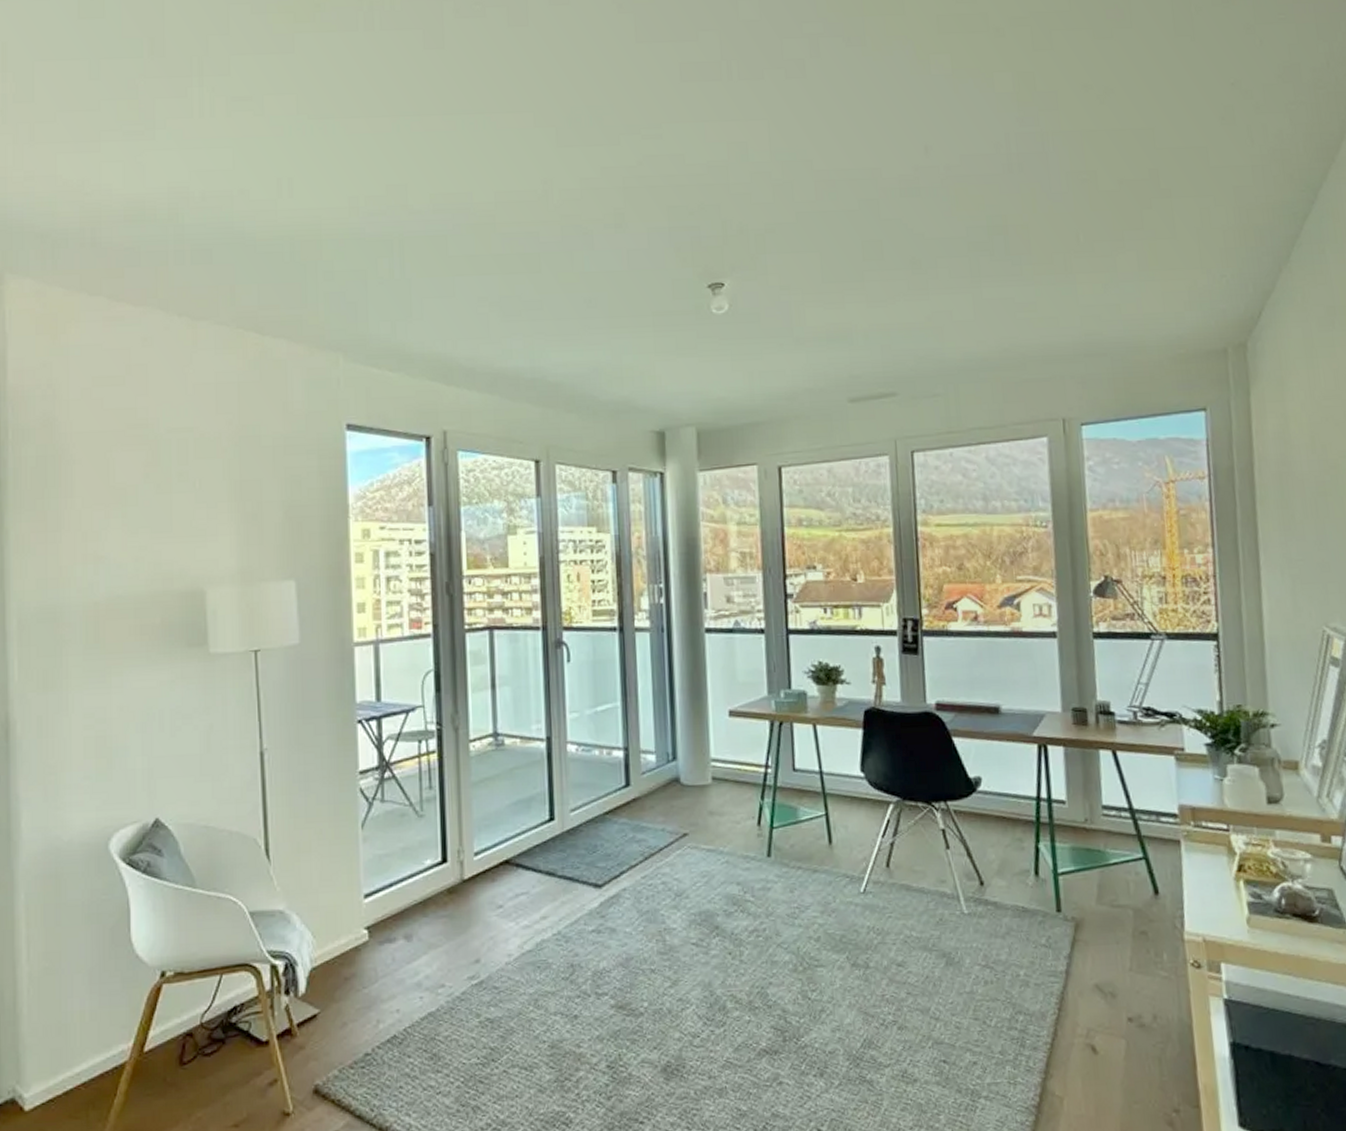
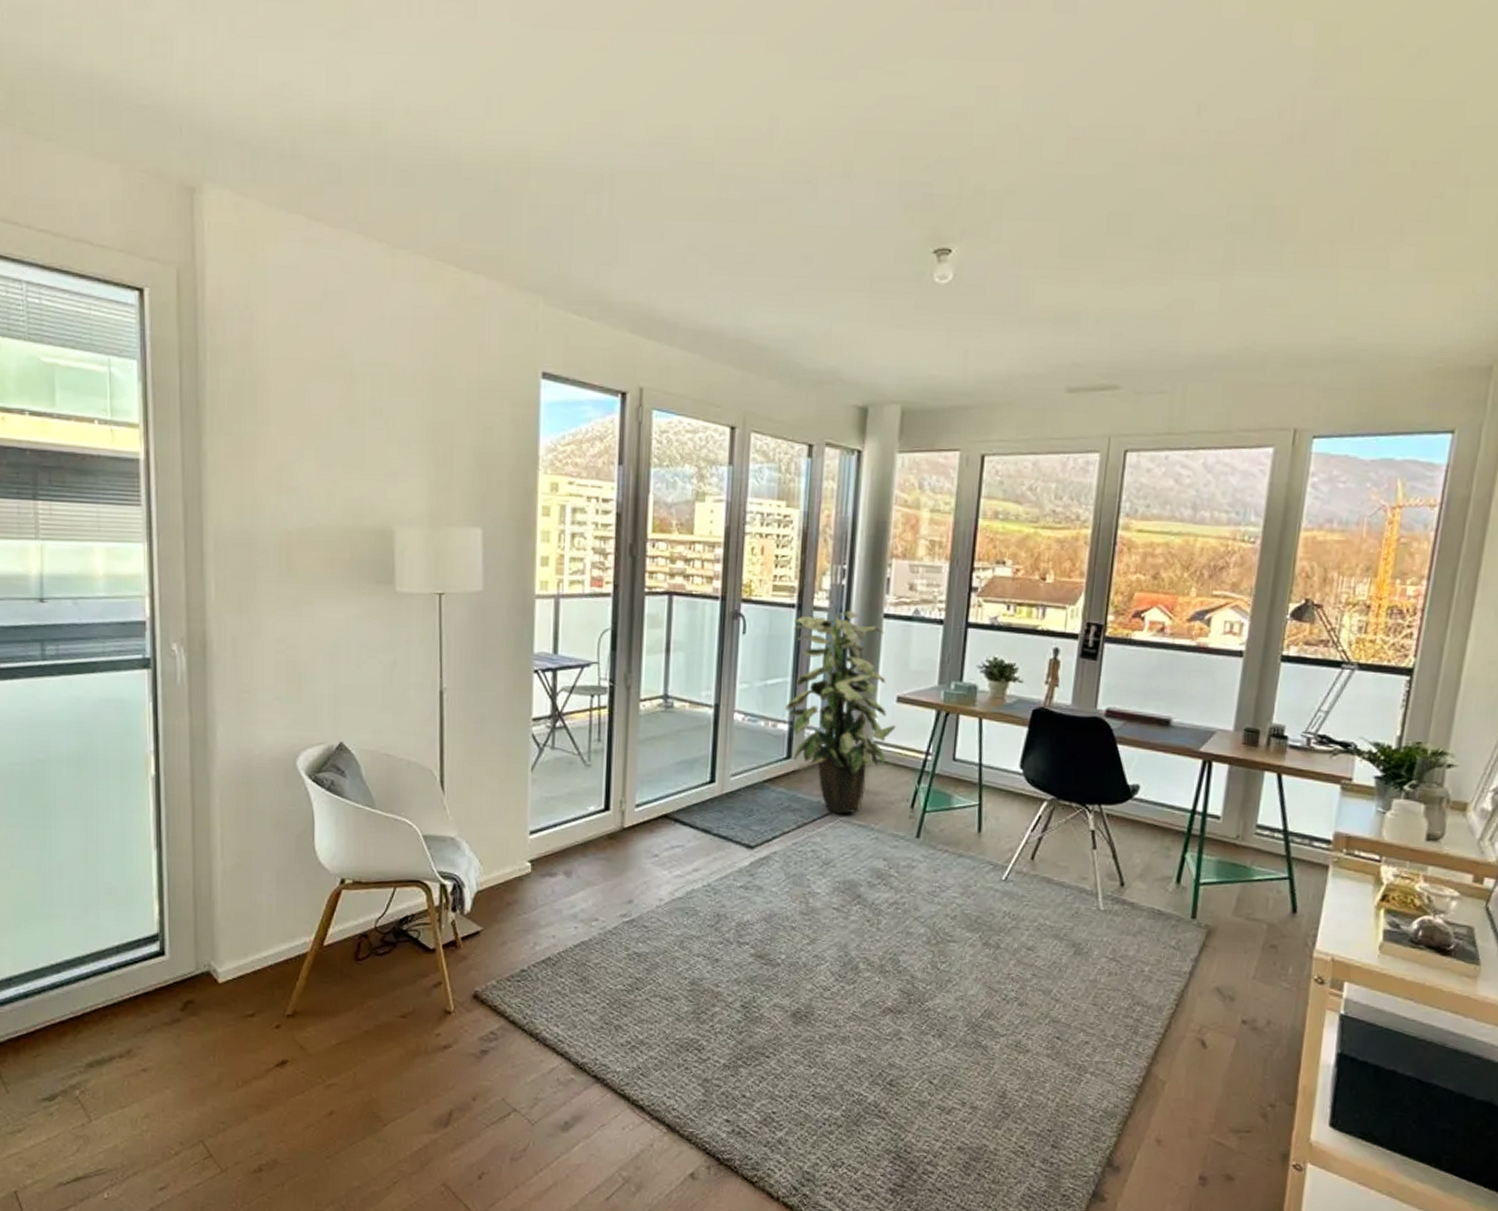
indoor plant: none [617,628,731,839] -> present [785,610,896,814]

